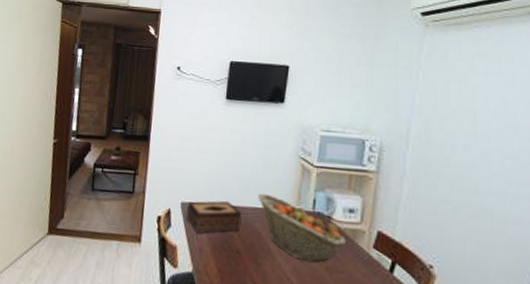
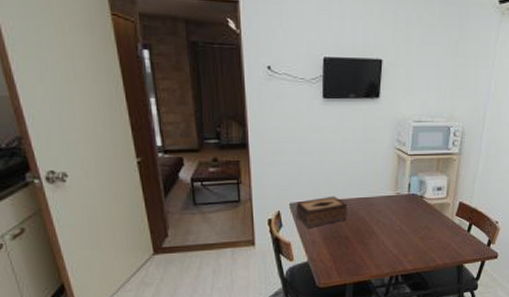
fruit basket: present [258,193,346,262] -> none [361,184,435,235]

